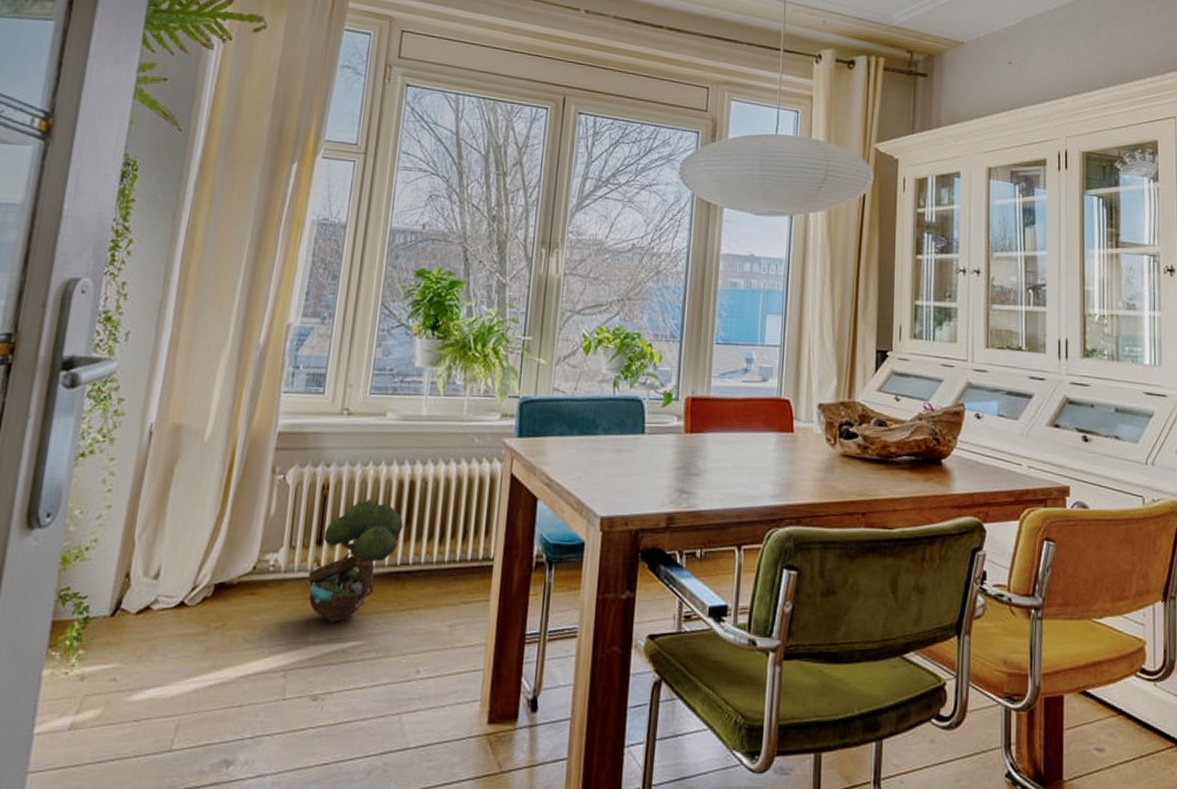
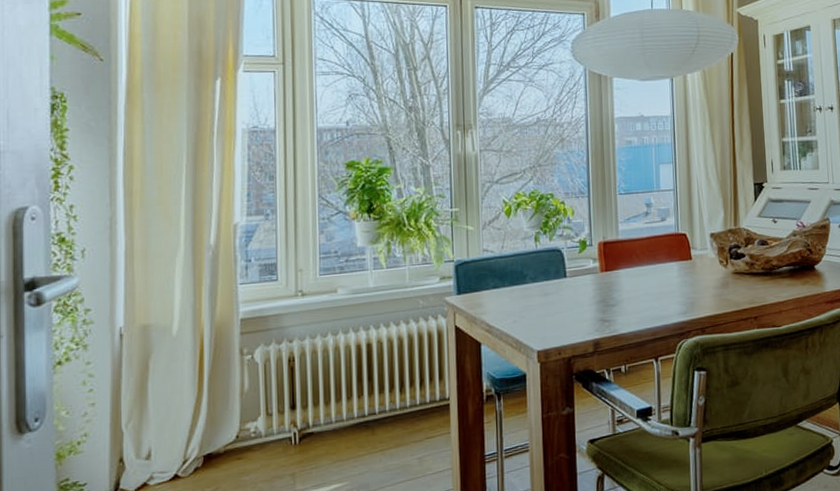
decorative tree: present [308,498,403,622] -> none [287,364,366,472]

